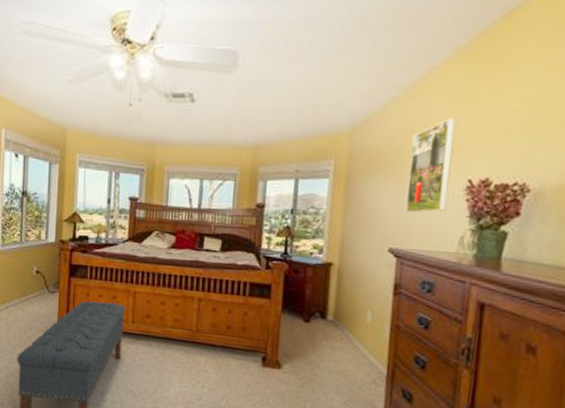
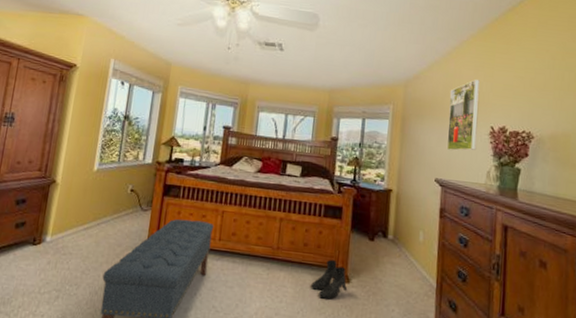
boots: none [236,342,279,386] -> present [311,259,348,299]

